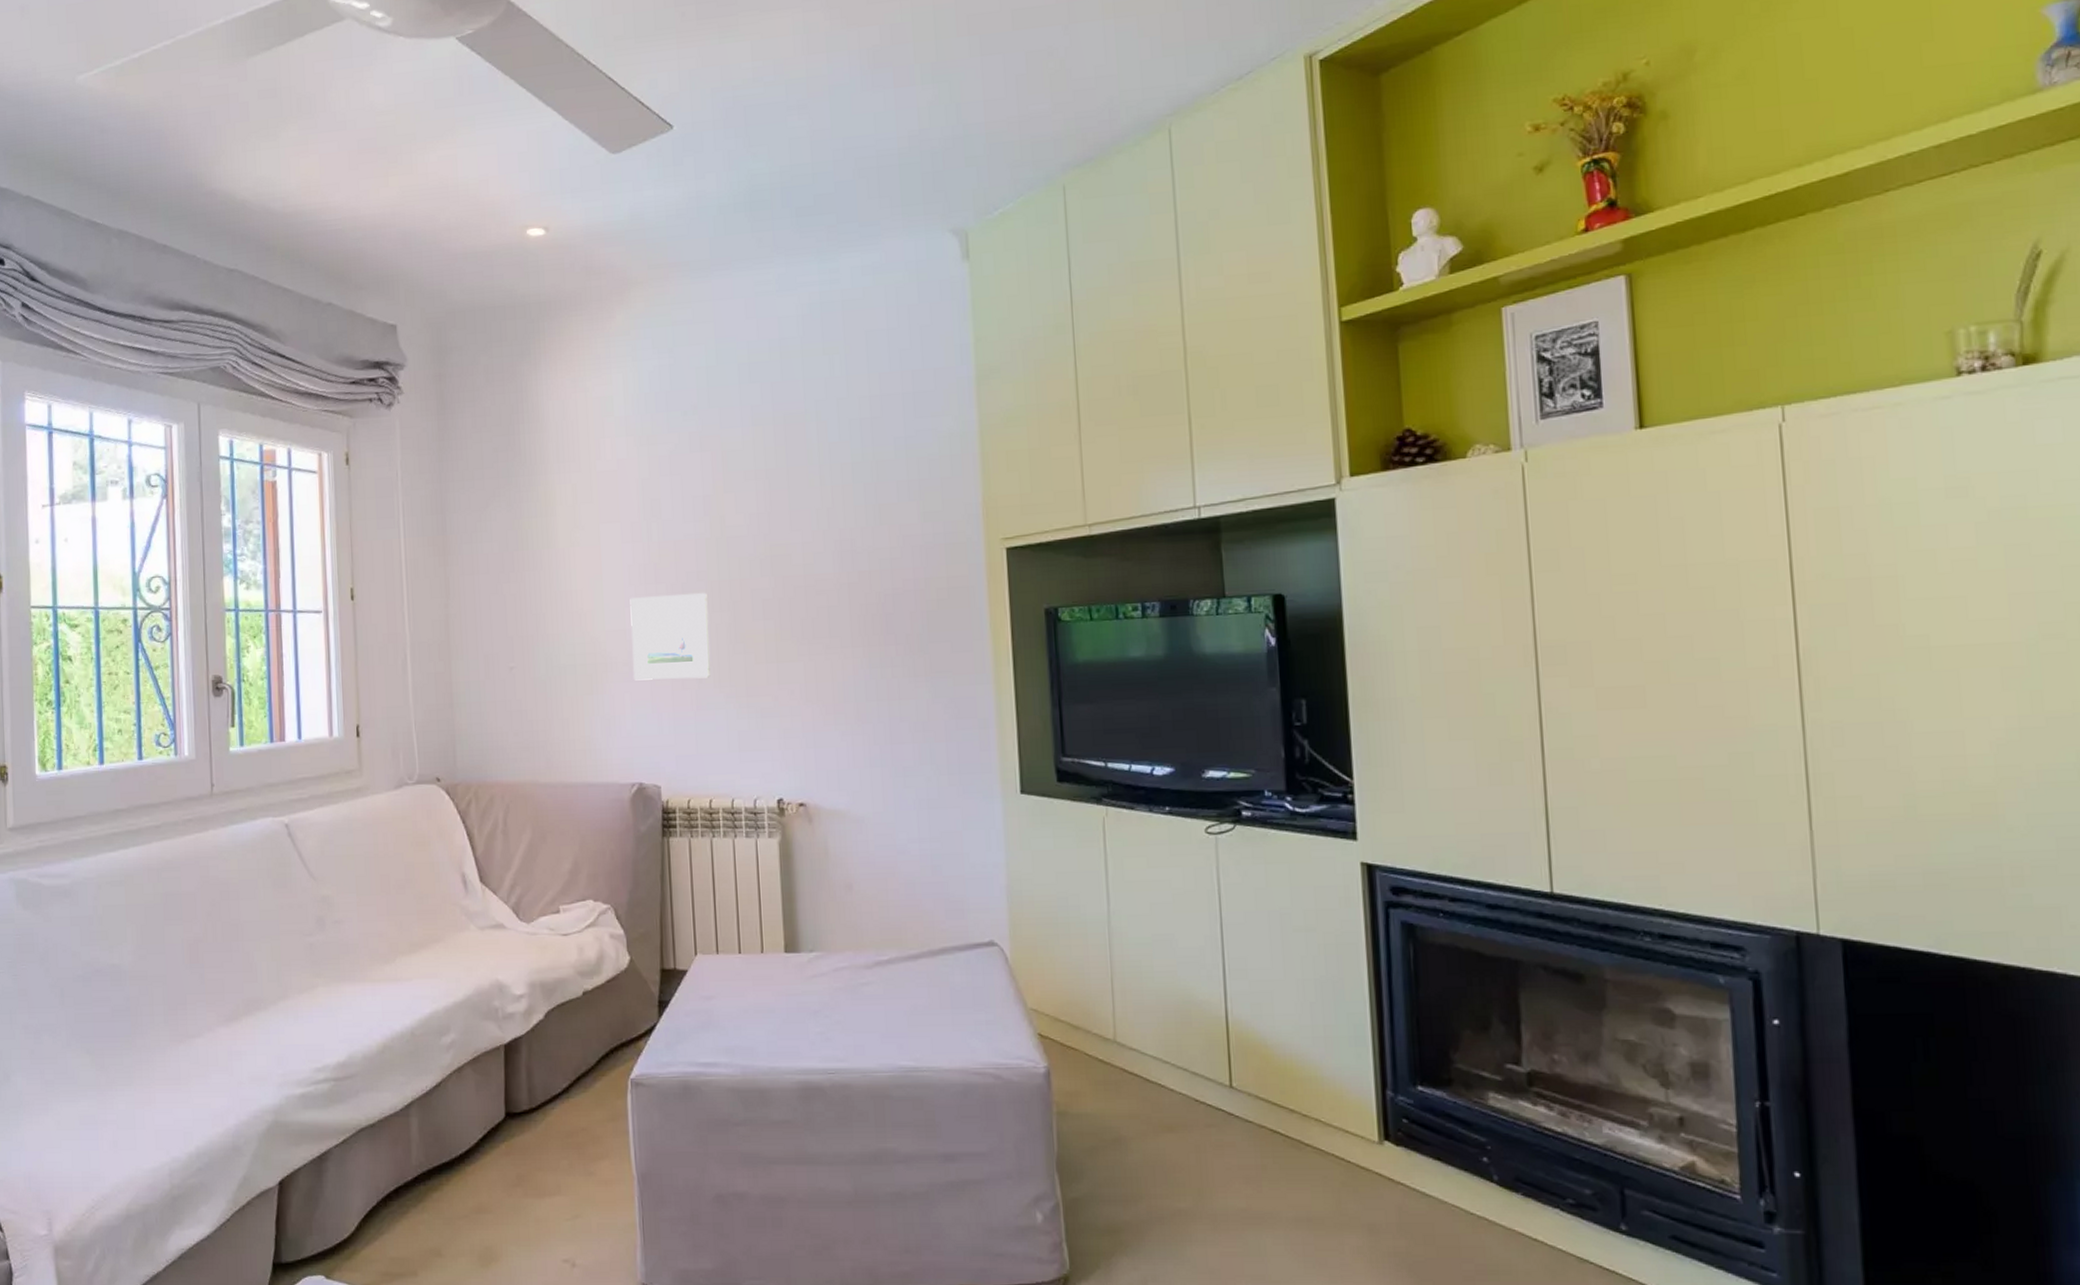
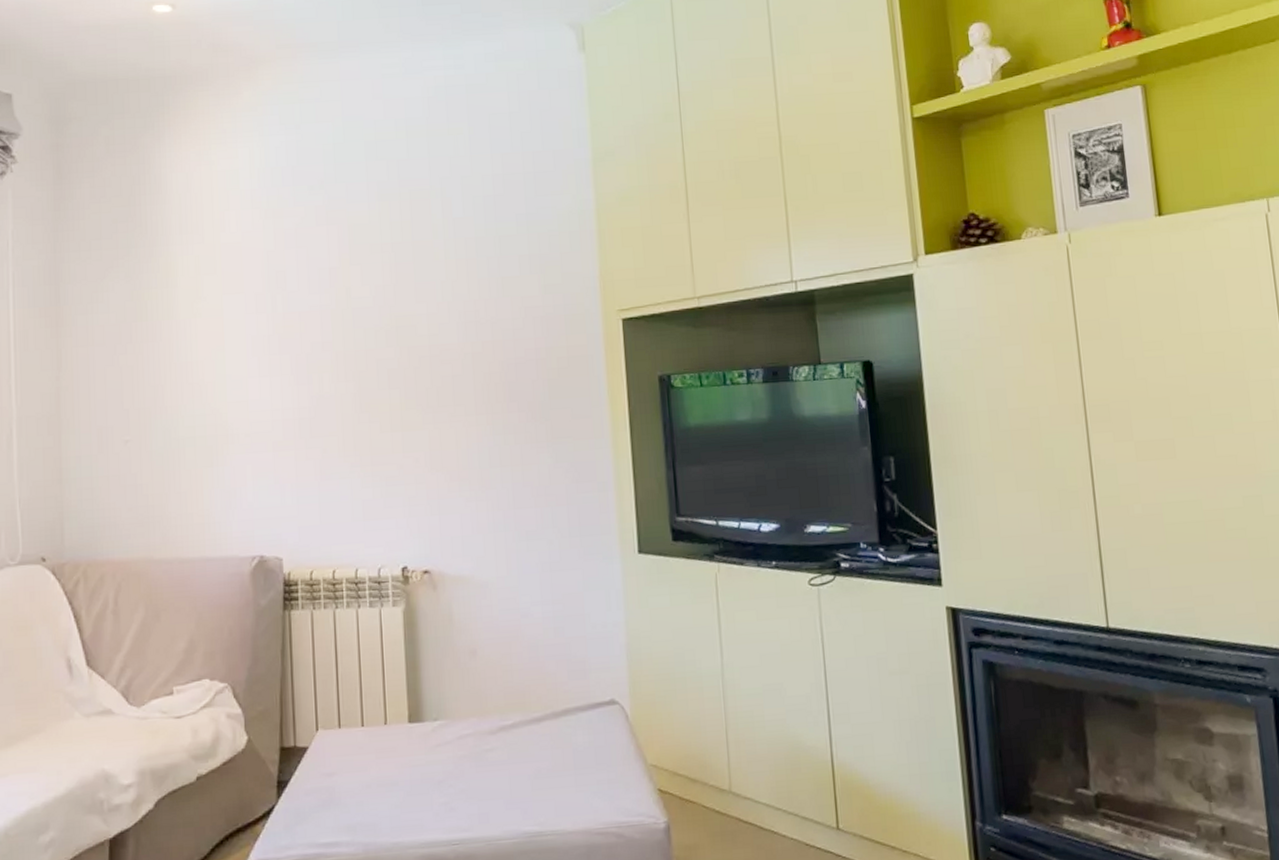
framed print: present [630,593,710,681] -> none [253,363,335,452]

